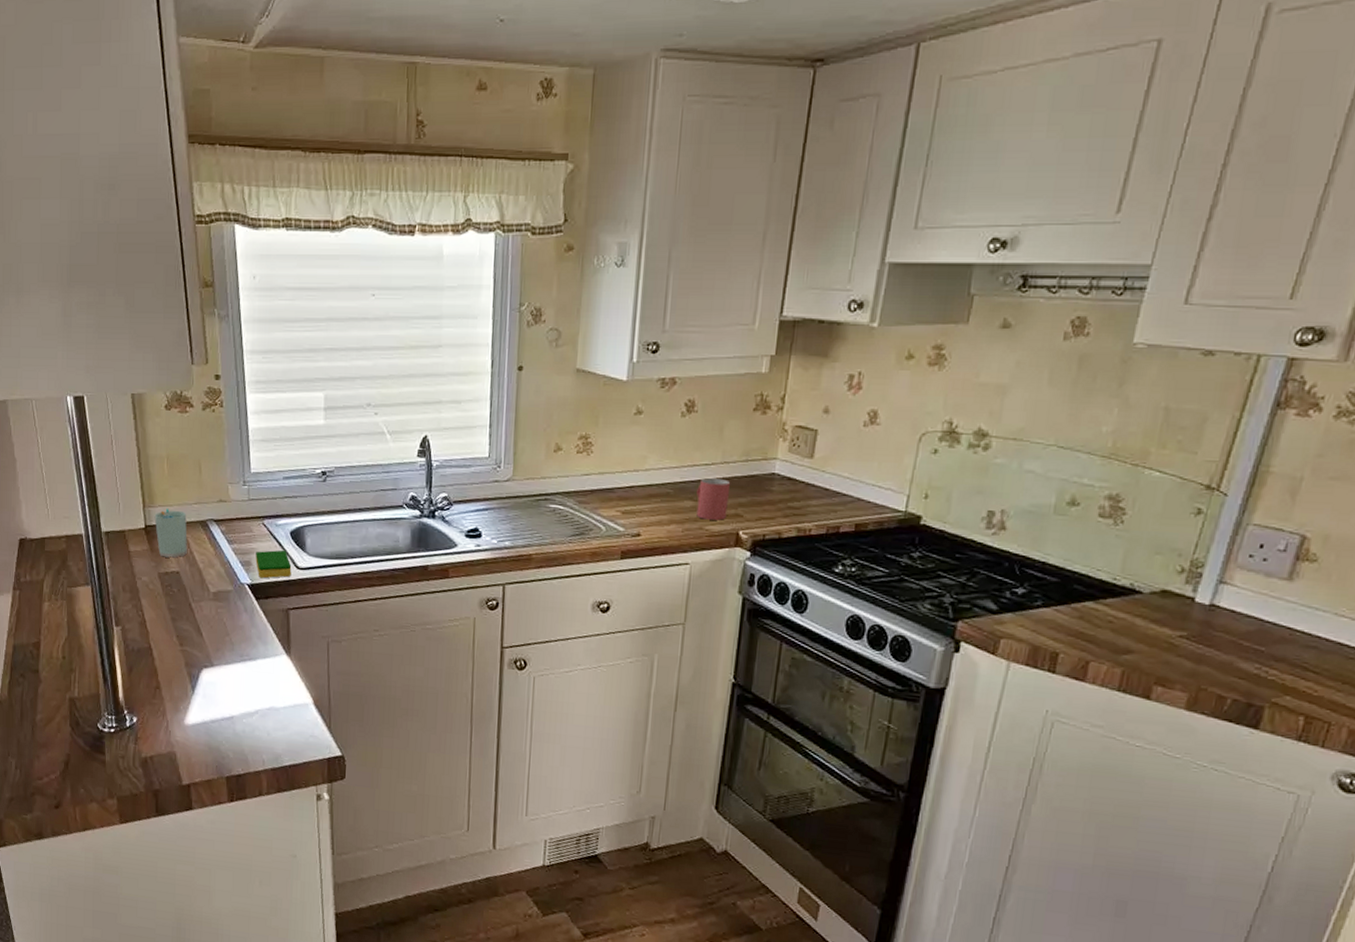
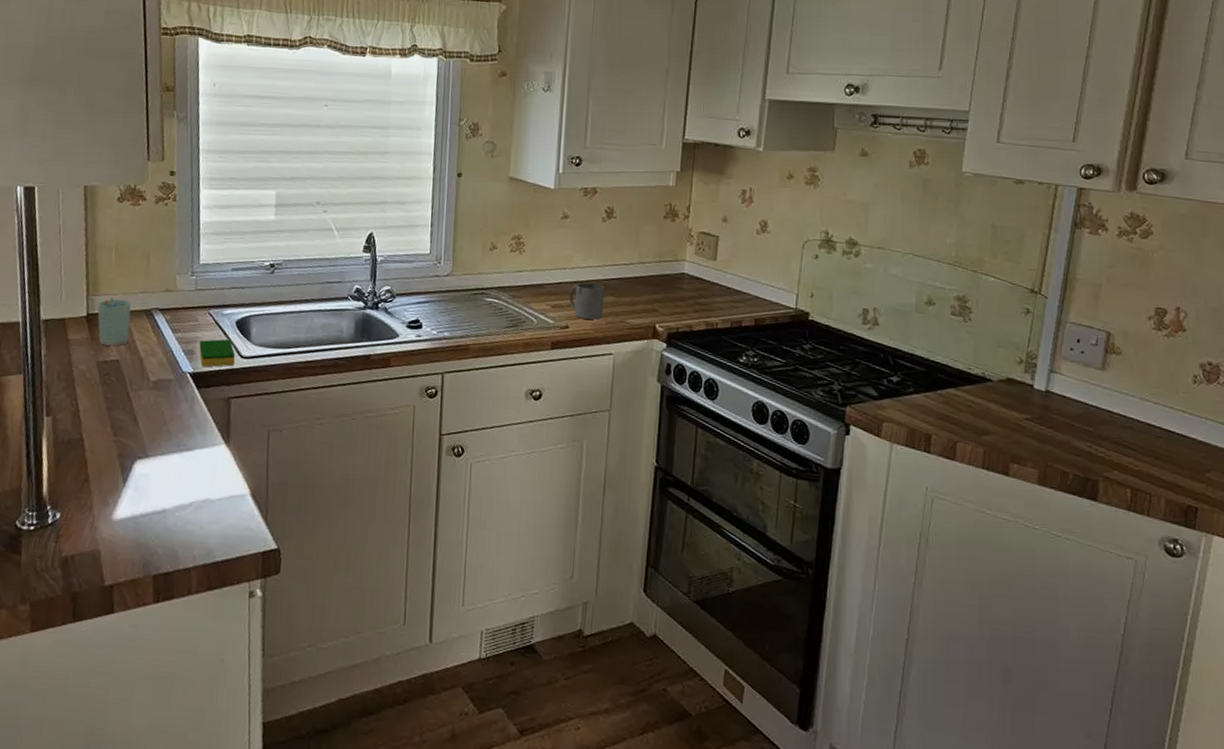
mug: none [641,485,682,526] -> present [568,282,605,320]
mug: present [696,478,731,520] -> none [617,276,647,315]

